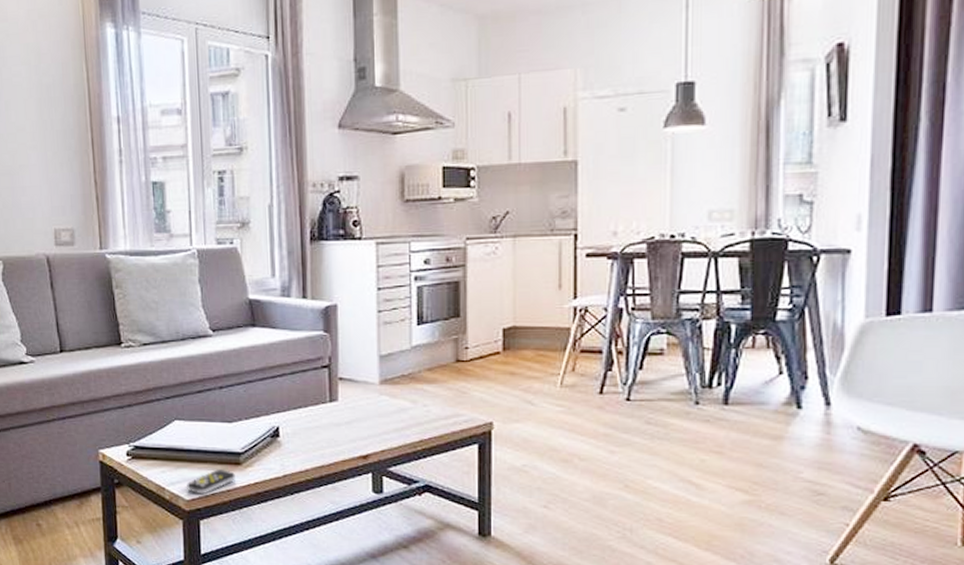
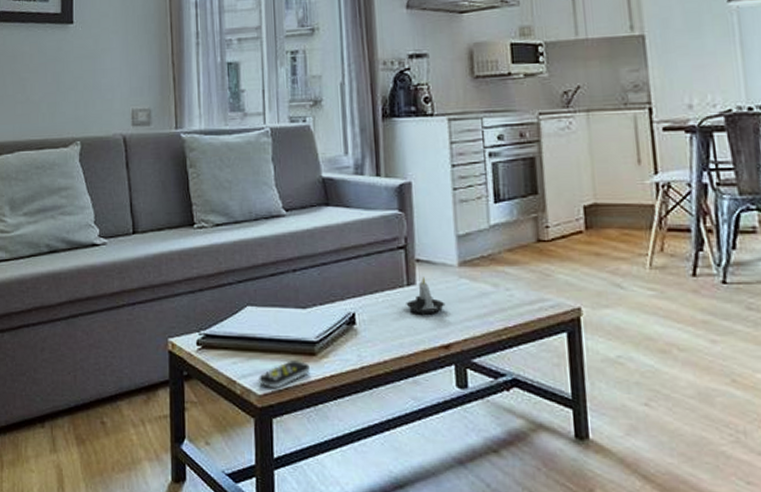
candle: none [328,394,366,428] -> present [406,277,446,314]

